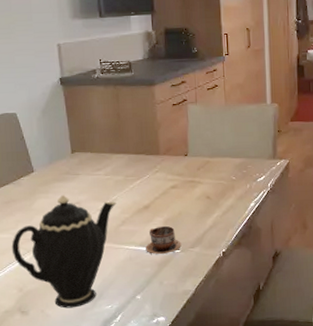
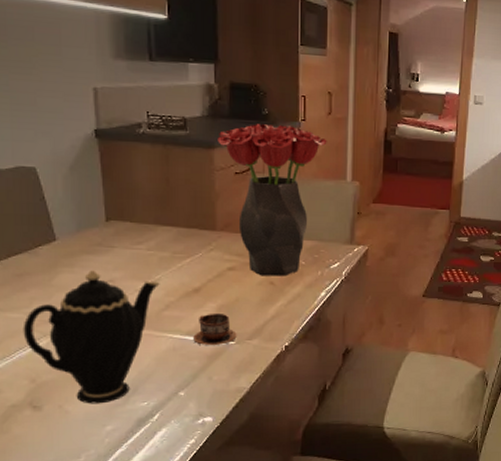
bouquet: none [157,60,248,192] -> present [218,124,327,276]

